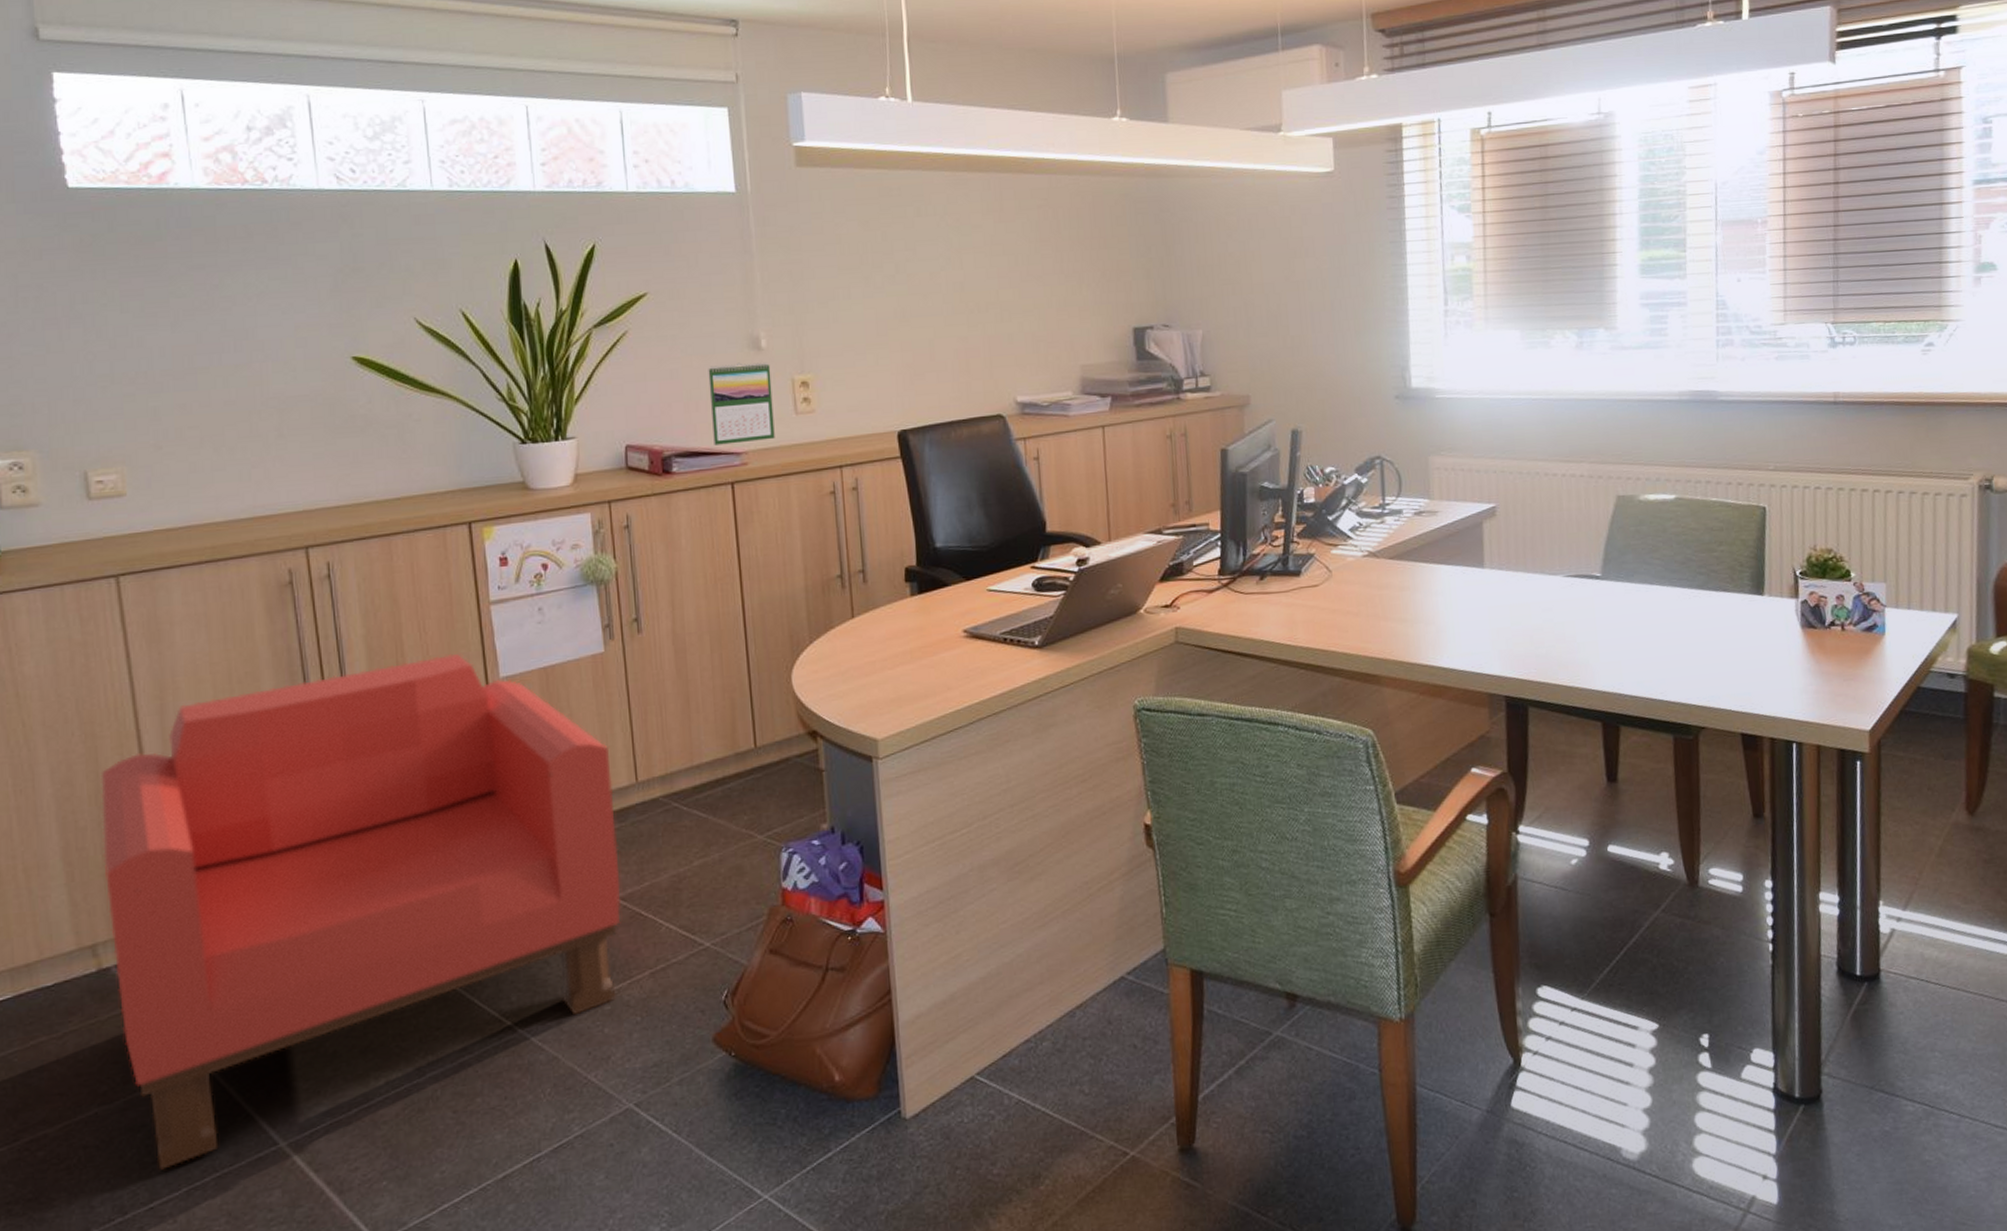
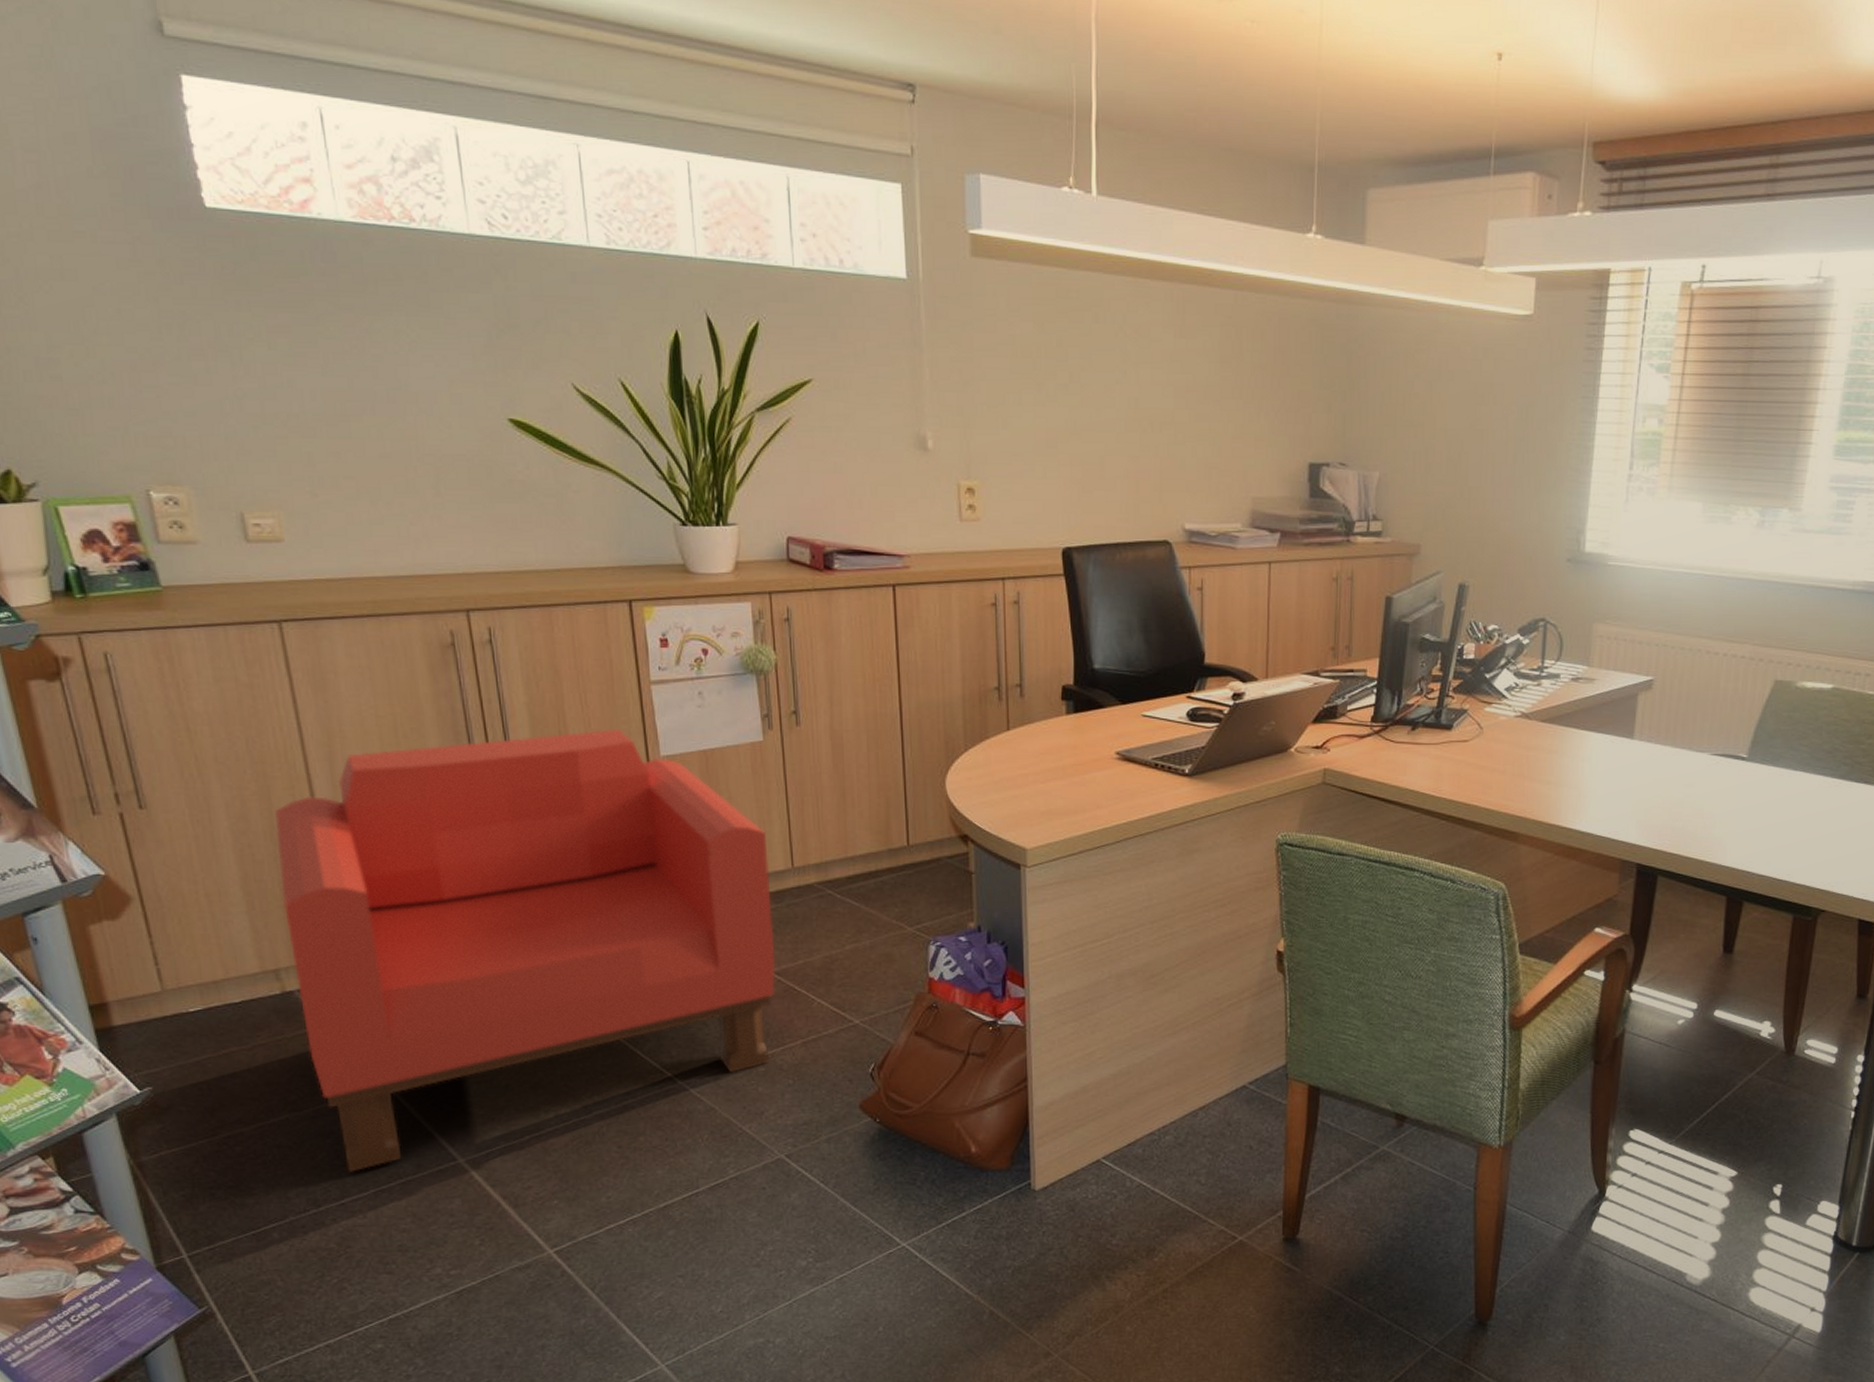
calendar: present [708,362,775,445] -> none [872,462,938,546]

